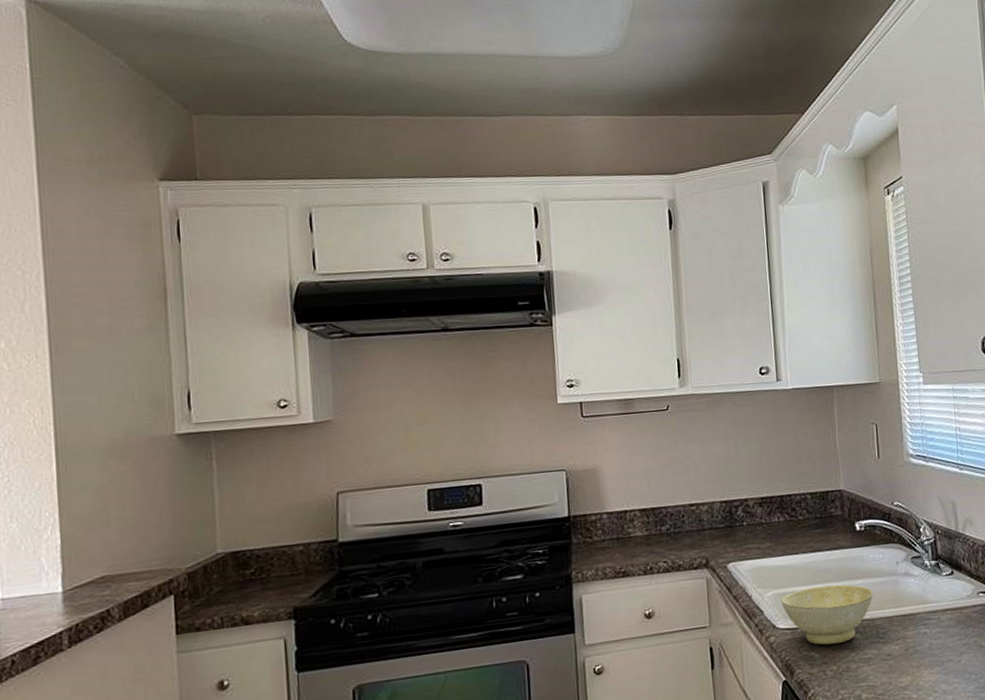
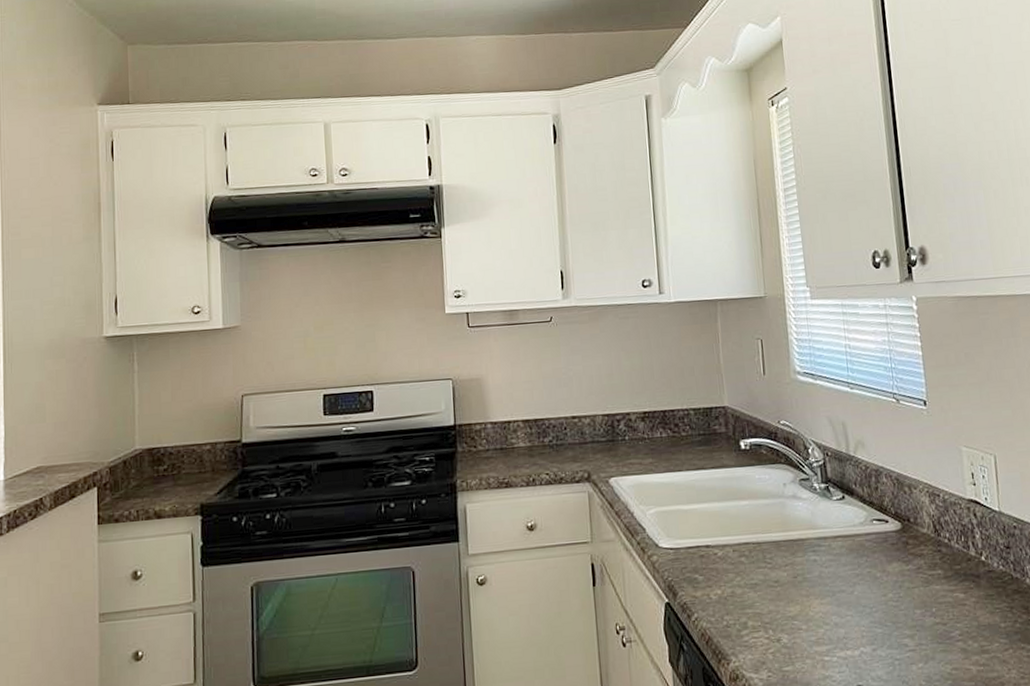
bowl: present [781,584,874,645] -> none [663,504,760,568]

